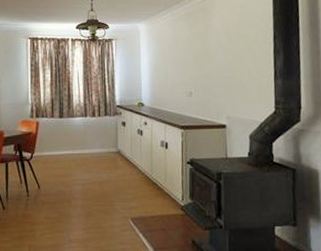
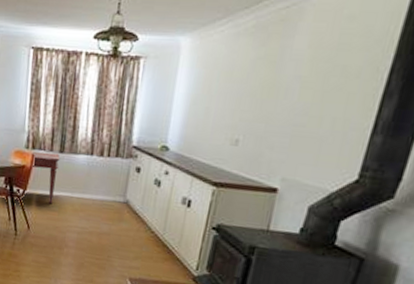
side table: none [25,119,61,164] -> present [15,151,60,204]

